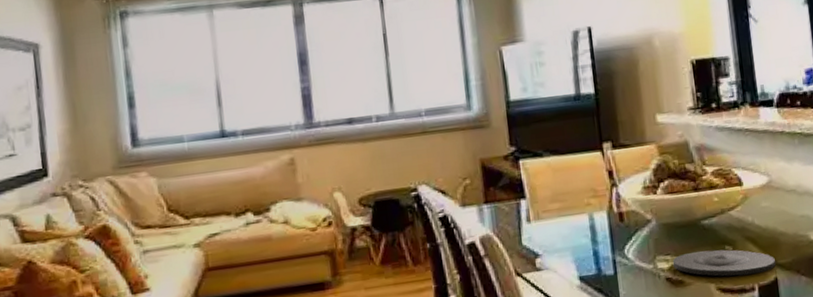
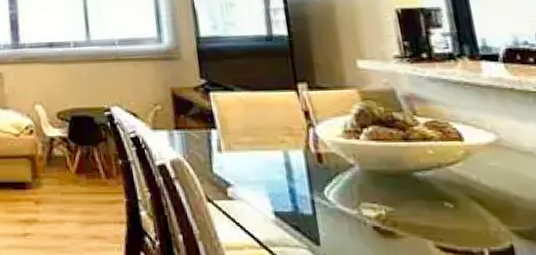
plate: present [672,249,776,277] -> none [380,203,510,238]

